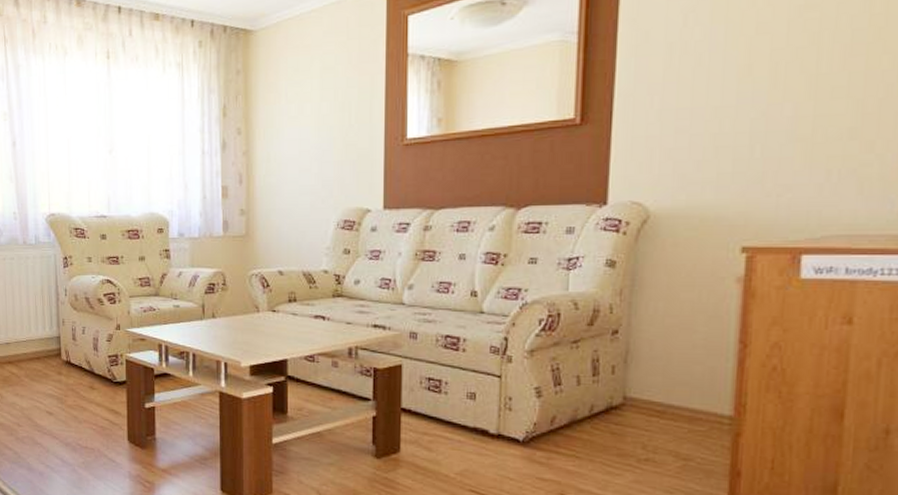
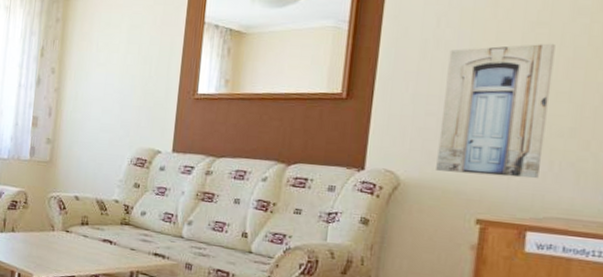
wall art: none [691,29,829,196] -> present [436,43,555,179]

